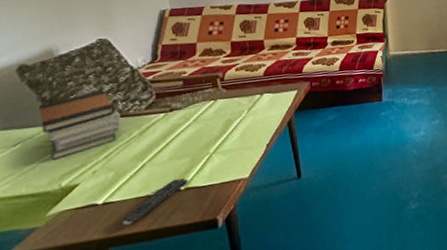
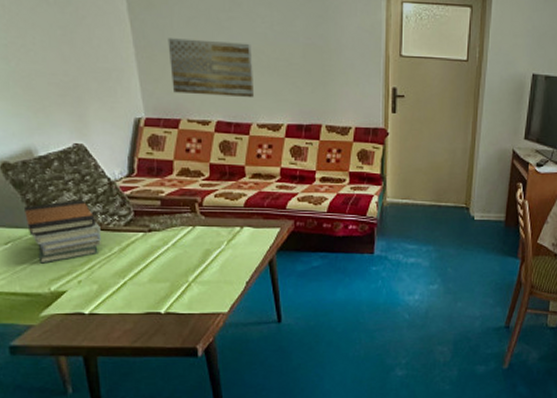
remote control: present [122,178,188,226] -> none [108,302,168,339]

